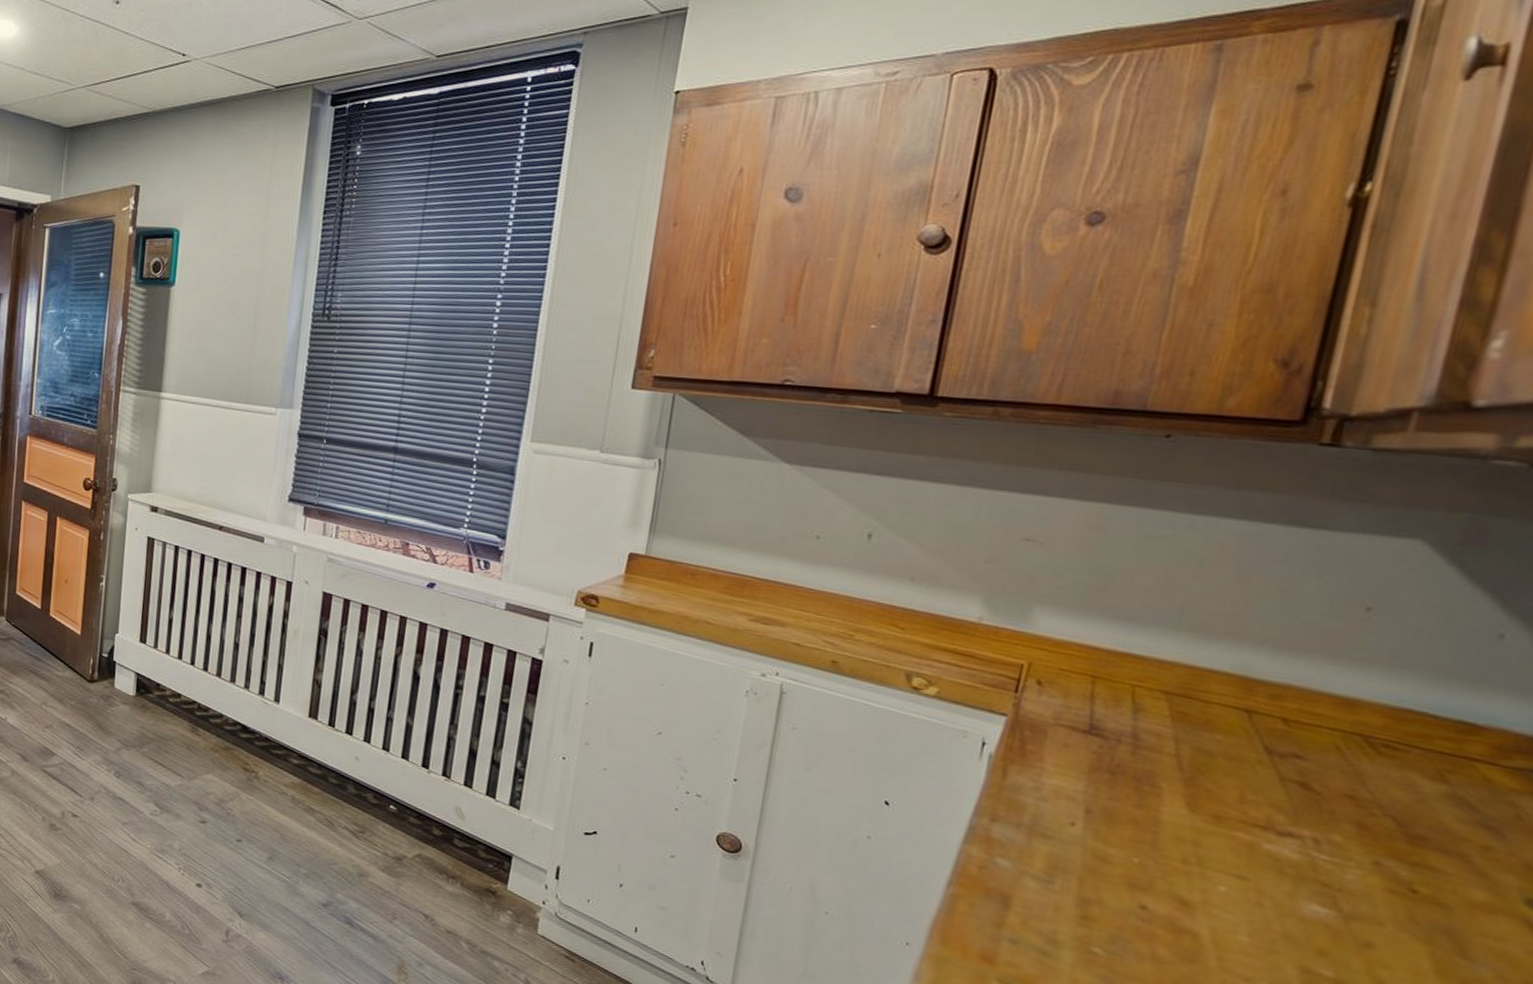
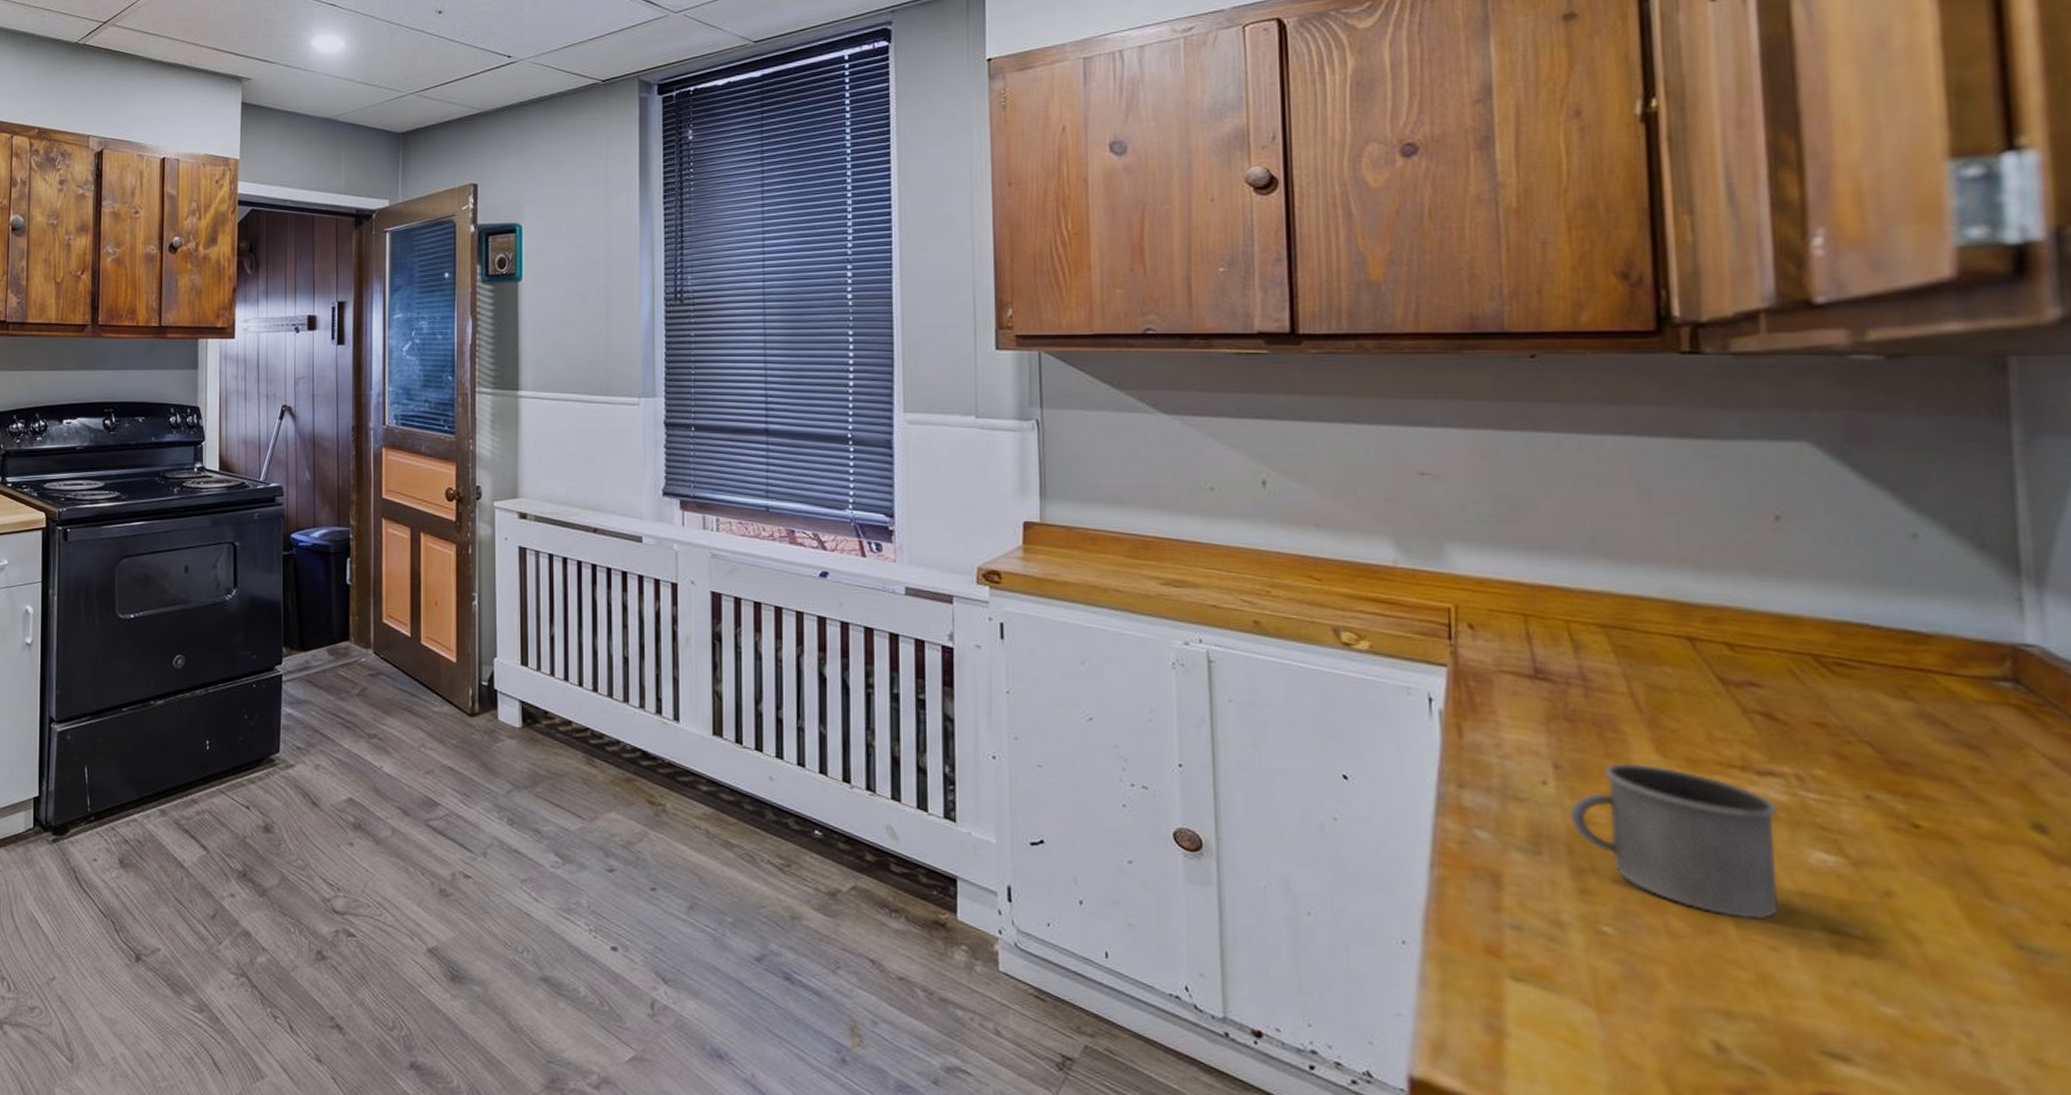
mug: none [1088,813,1288,956] -> present [1569,762,1779,920]

